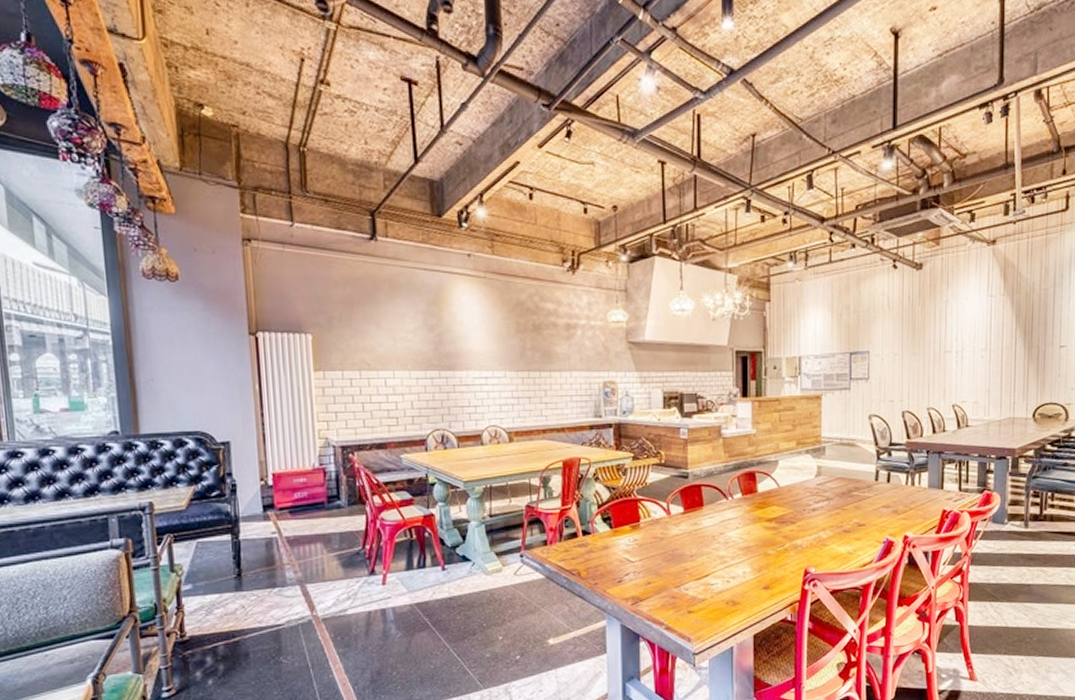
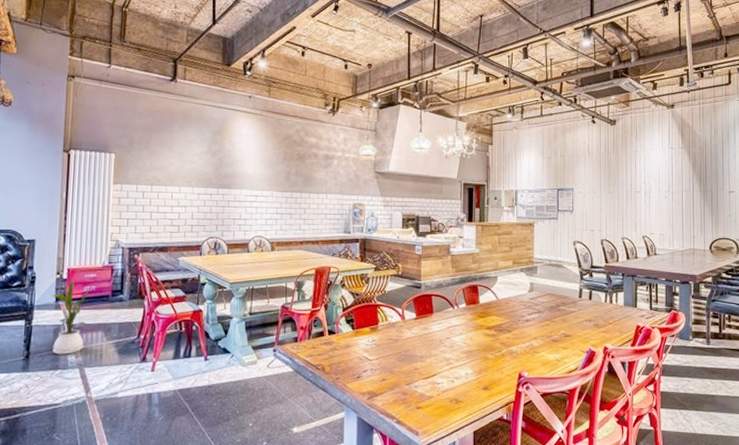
house plant: none [258,486,303,571] -> present [52,280,92,355]

